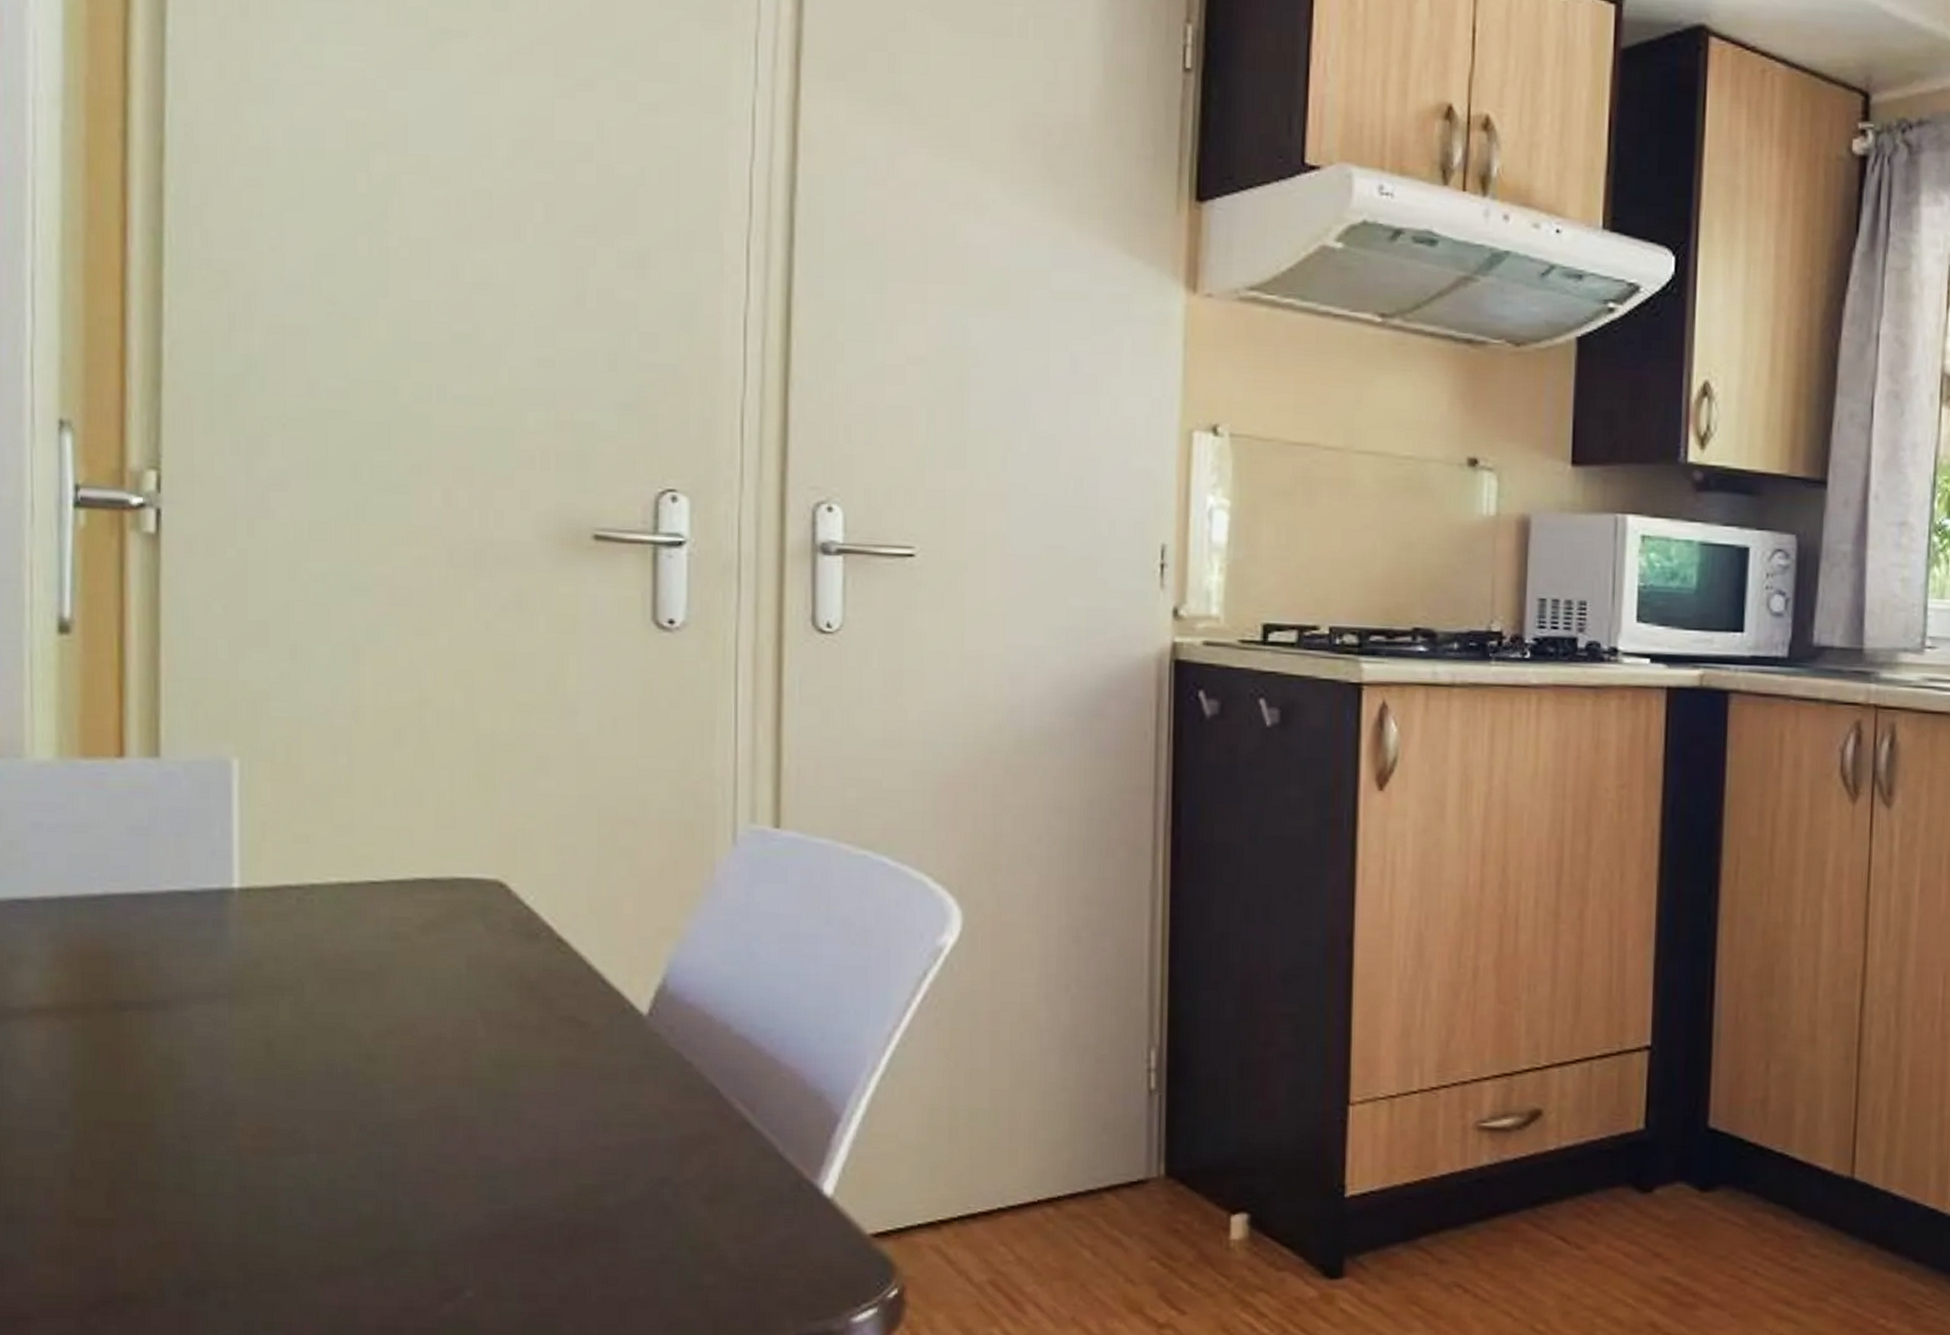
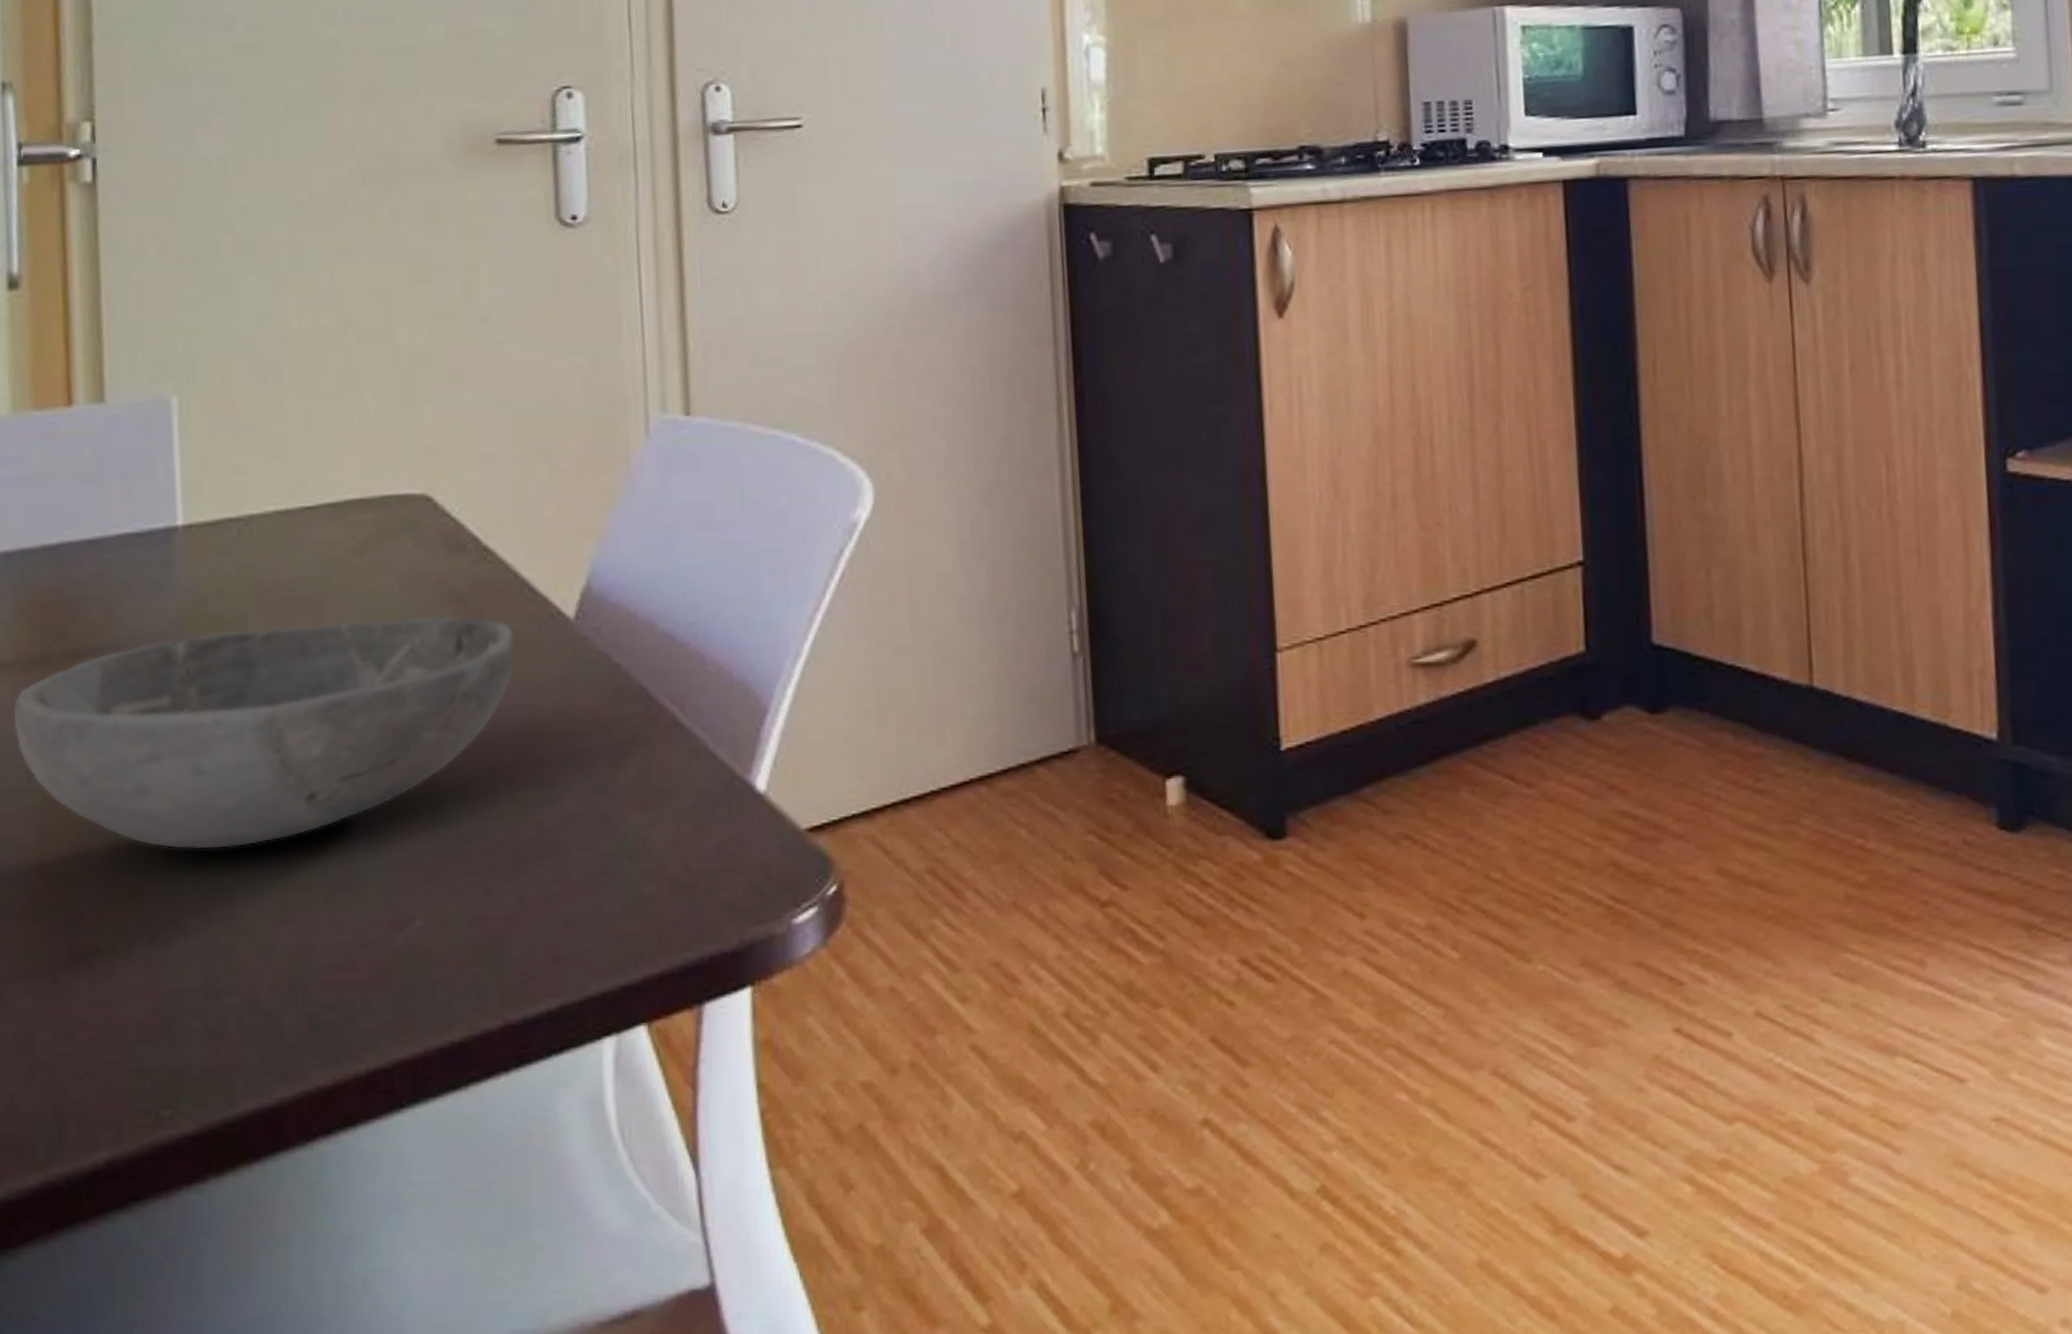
bowl: none [46,996,585,1209] -> present [12,614,516,850]

